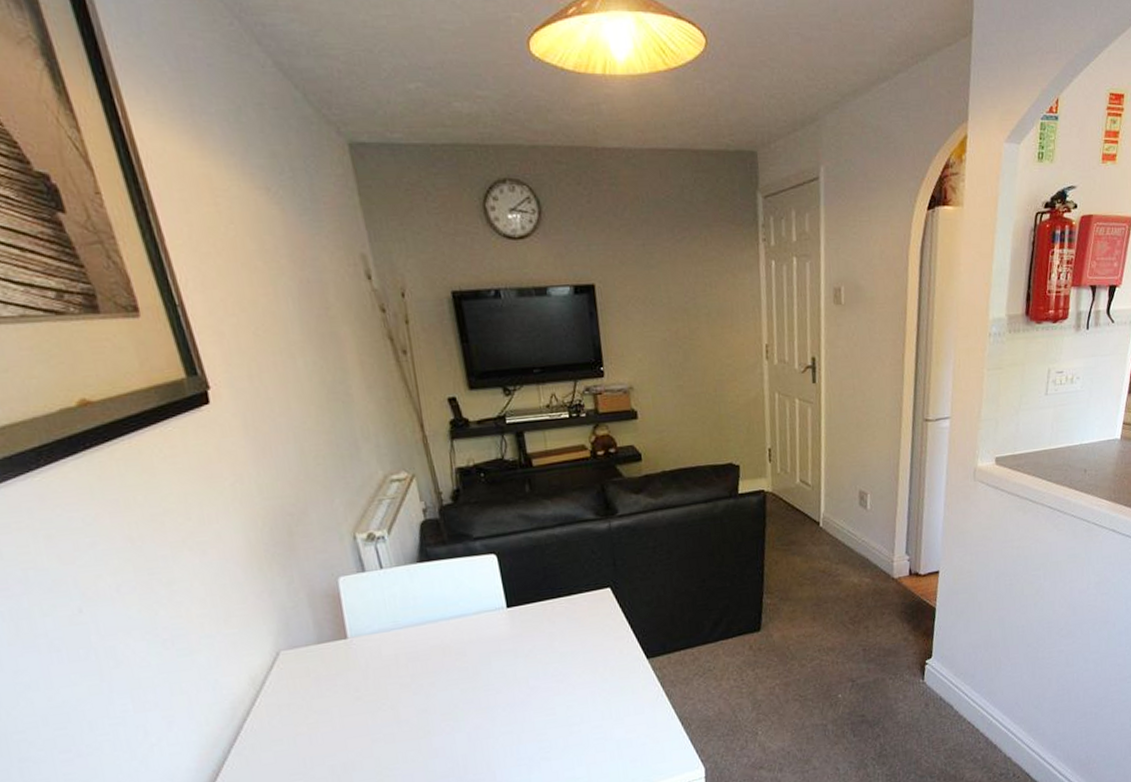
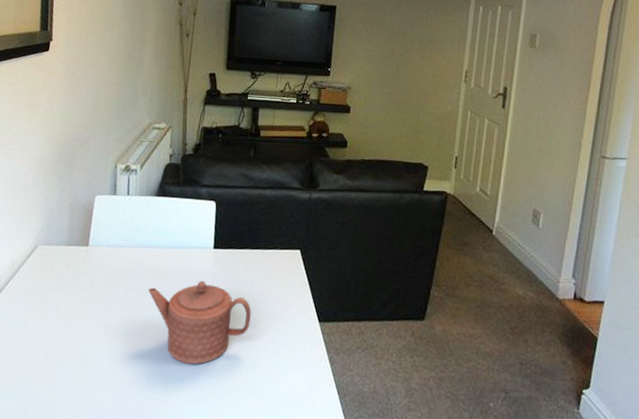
teapot: none [438,645,570,737] -> present [147,280,251,365]

